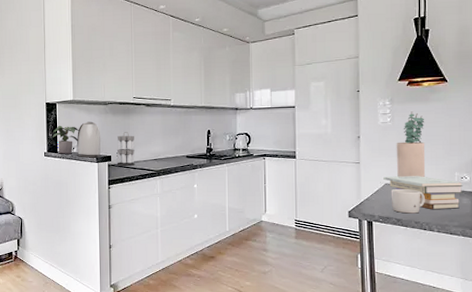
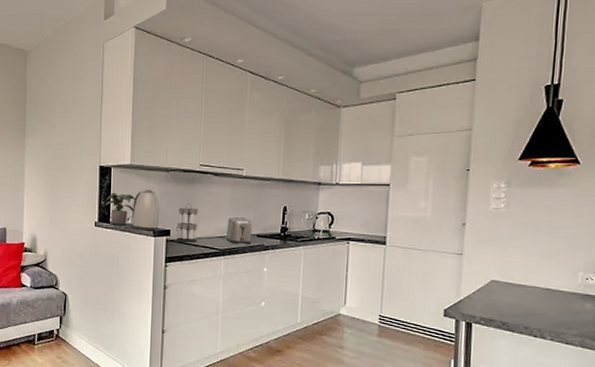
toaster: none [159,142,182,165] -> present [225,217,252,245]
books: present [383,176,463,210] -> none [490,271,587,315]
mug: present [391,188,425,214] -> none [497,286,539,317]
vase: present [396,111,426,178] -> none [506,197,546,276]

